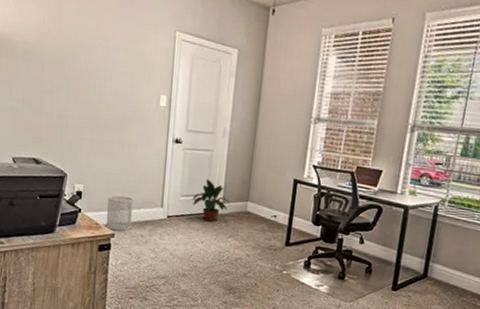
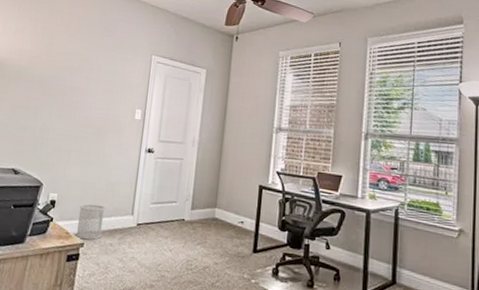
potted plant: present [192,179,231,222] -> none [162,186,199,230]

